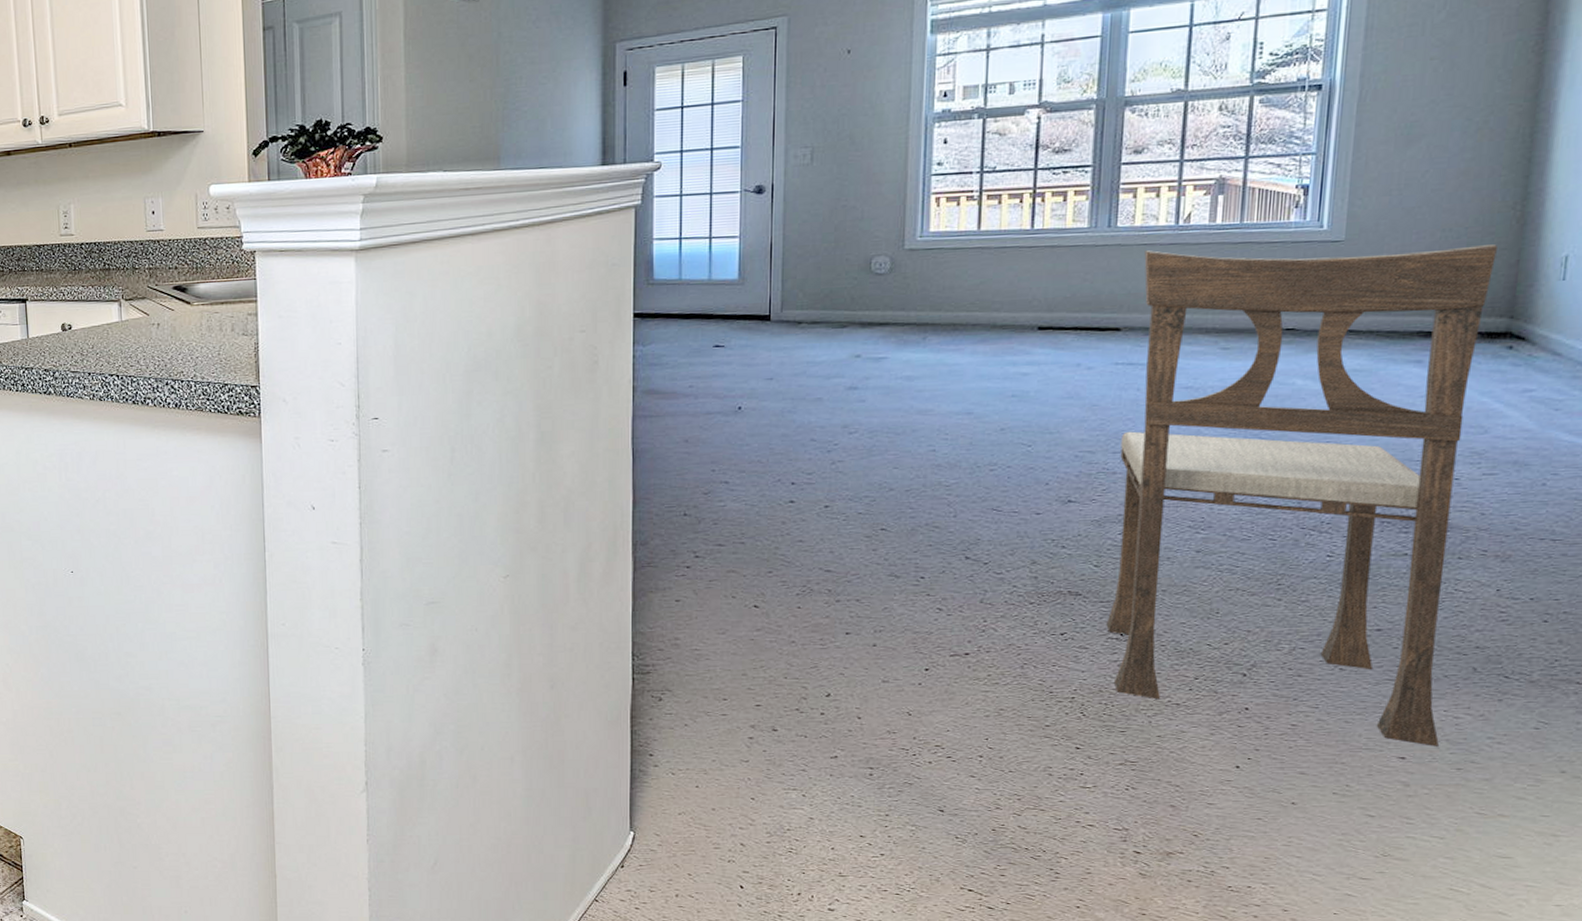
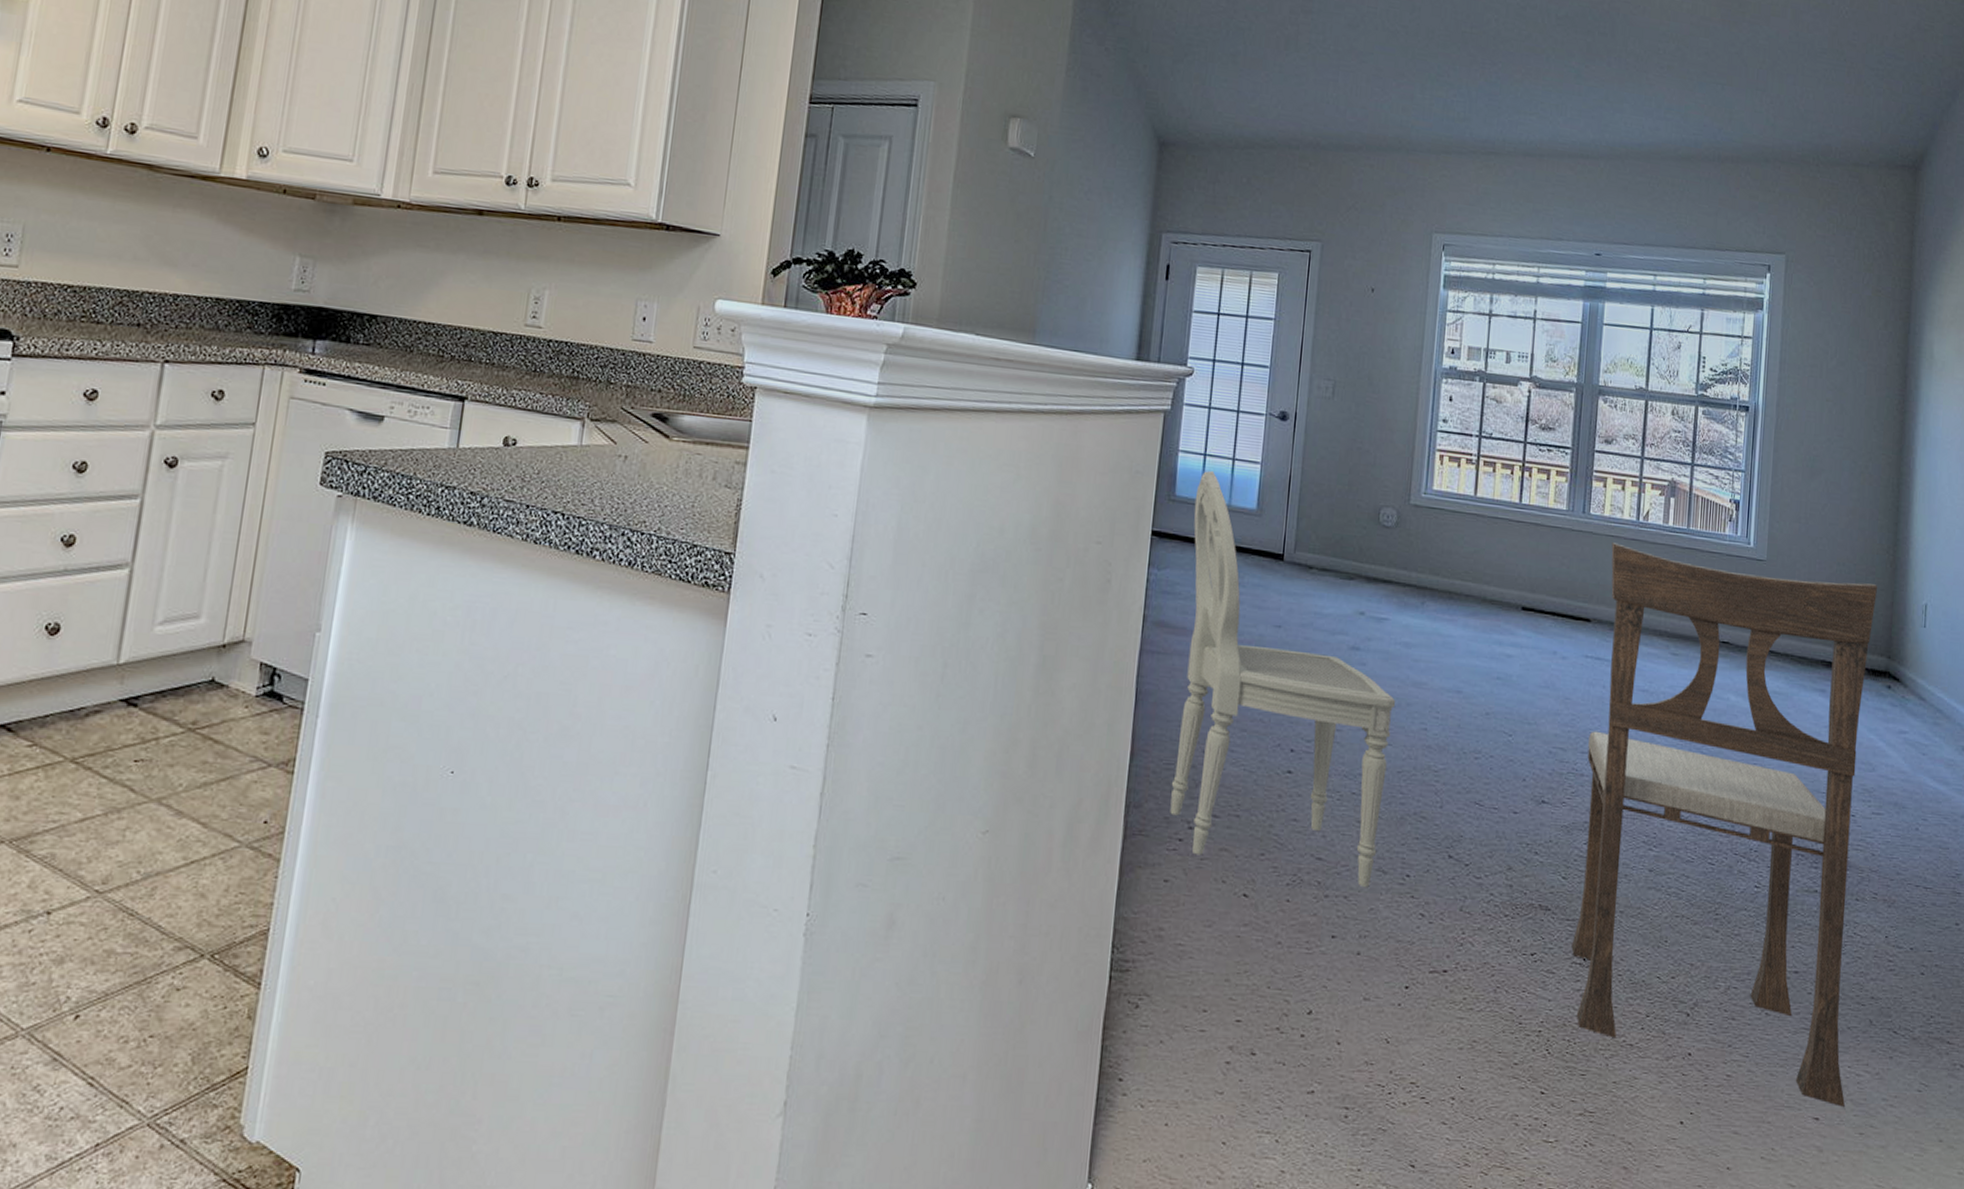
dining chair: none [674,251,900,591] -> present [1170,470,1396,888]

